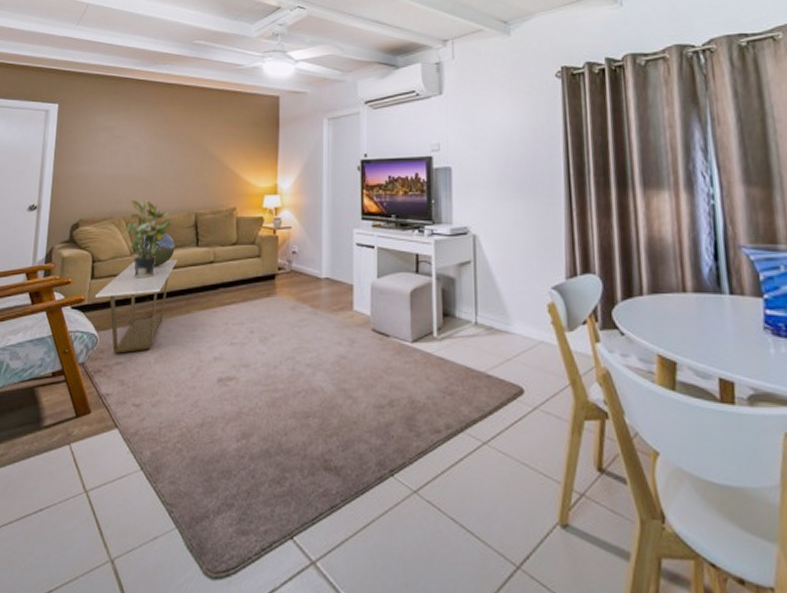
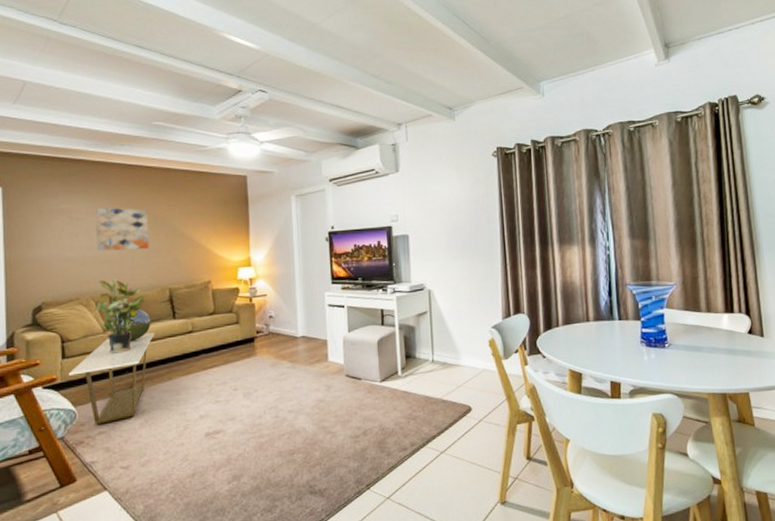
wall art: none [133,126,182,170] -> present [96,207,149,251]

